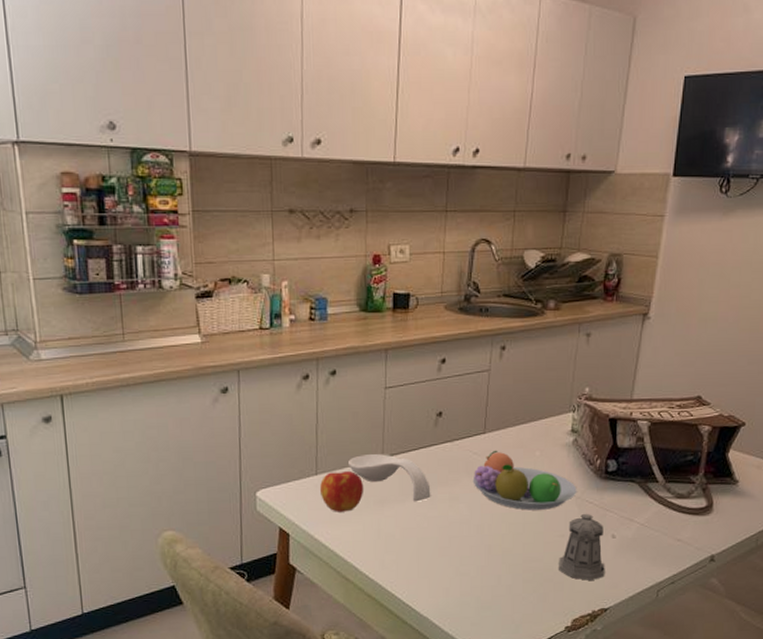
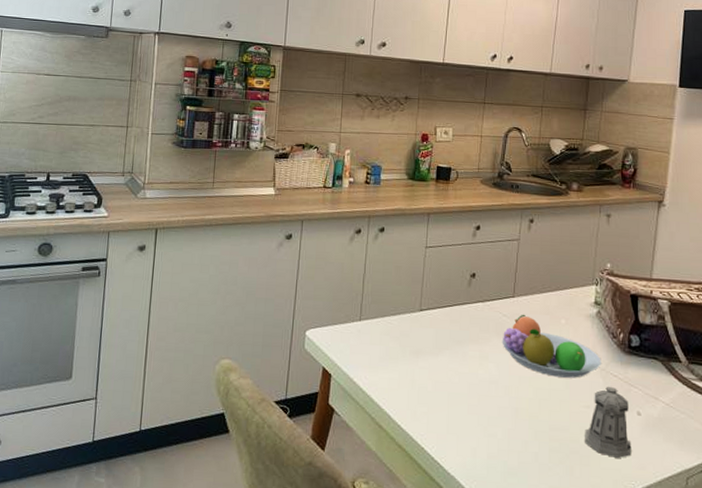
apple: present [319,470,364,512] -> none [361,319,402,359]
spoon rest: present [348,454,431,502] -> none [389,306,463,357]

